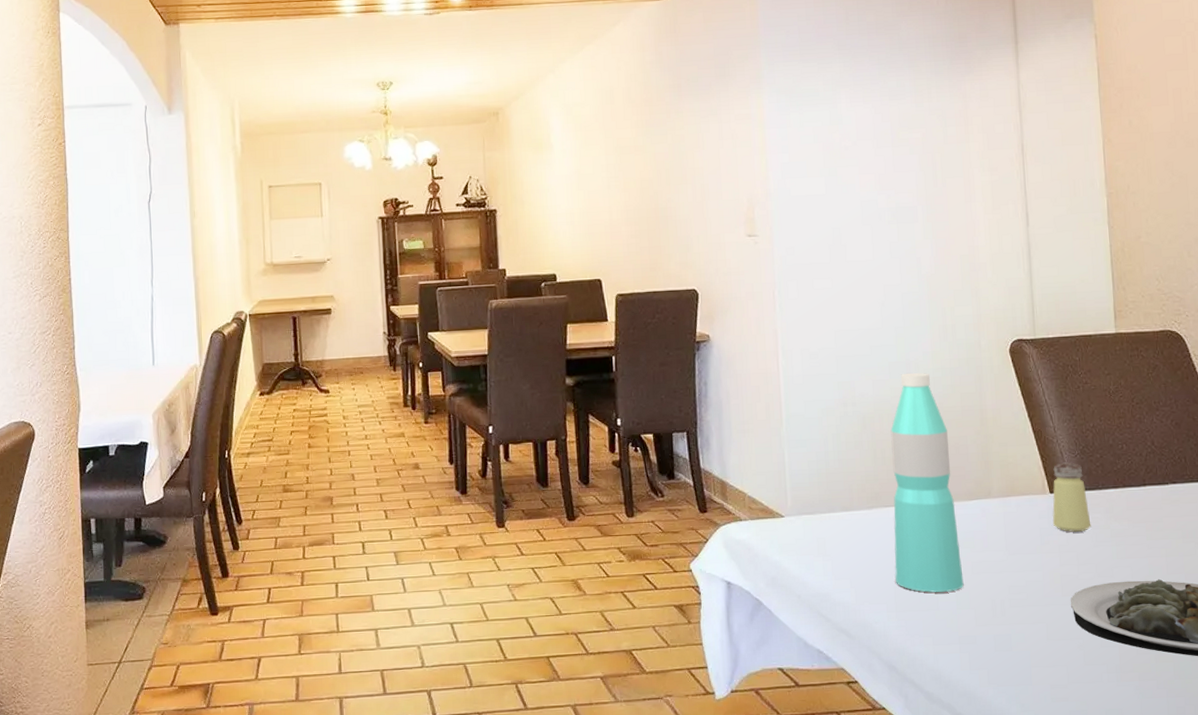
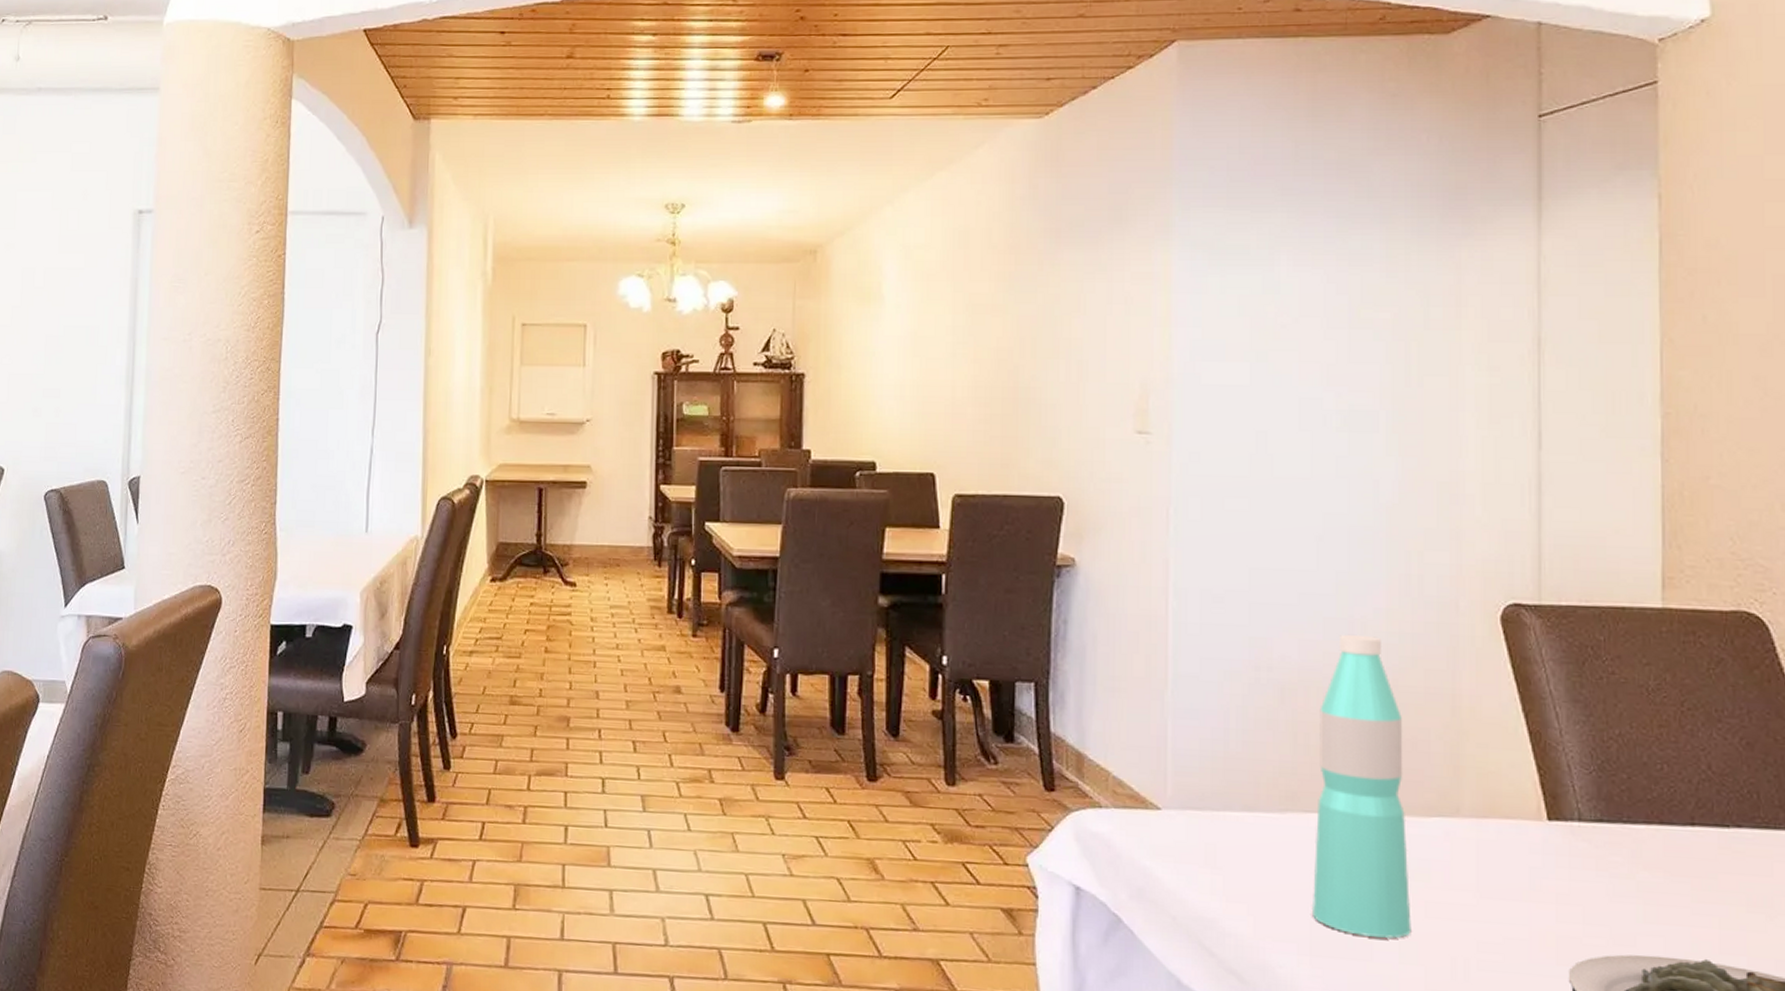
saltshaker: present [1052,462,1091,532] -> none [1549,779,1607,879]

